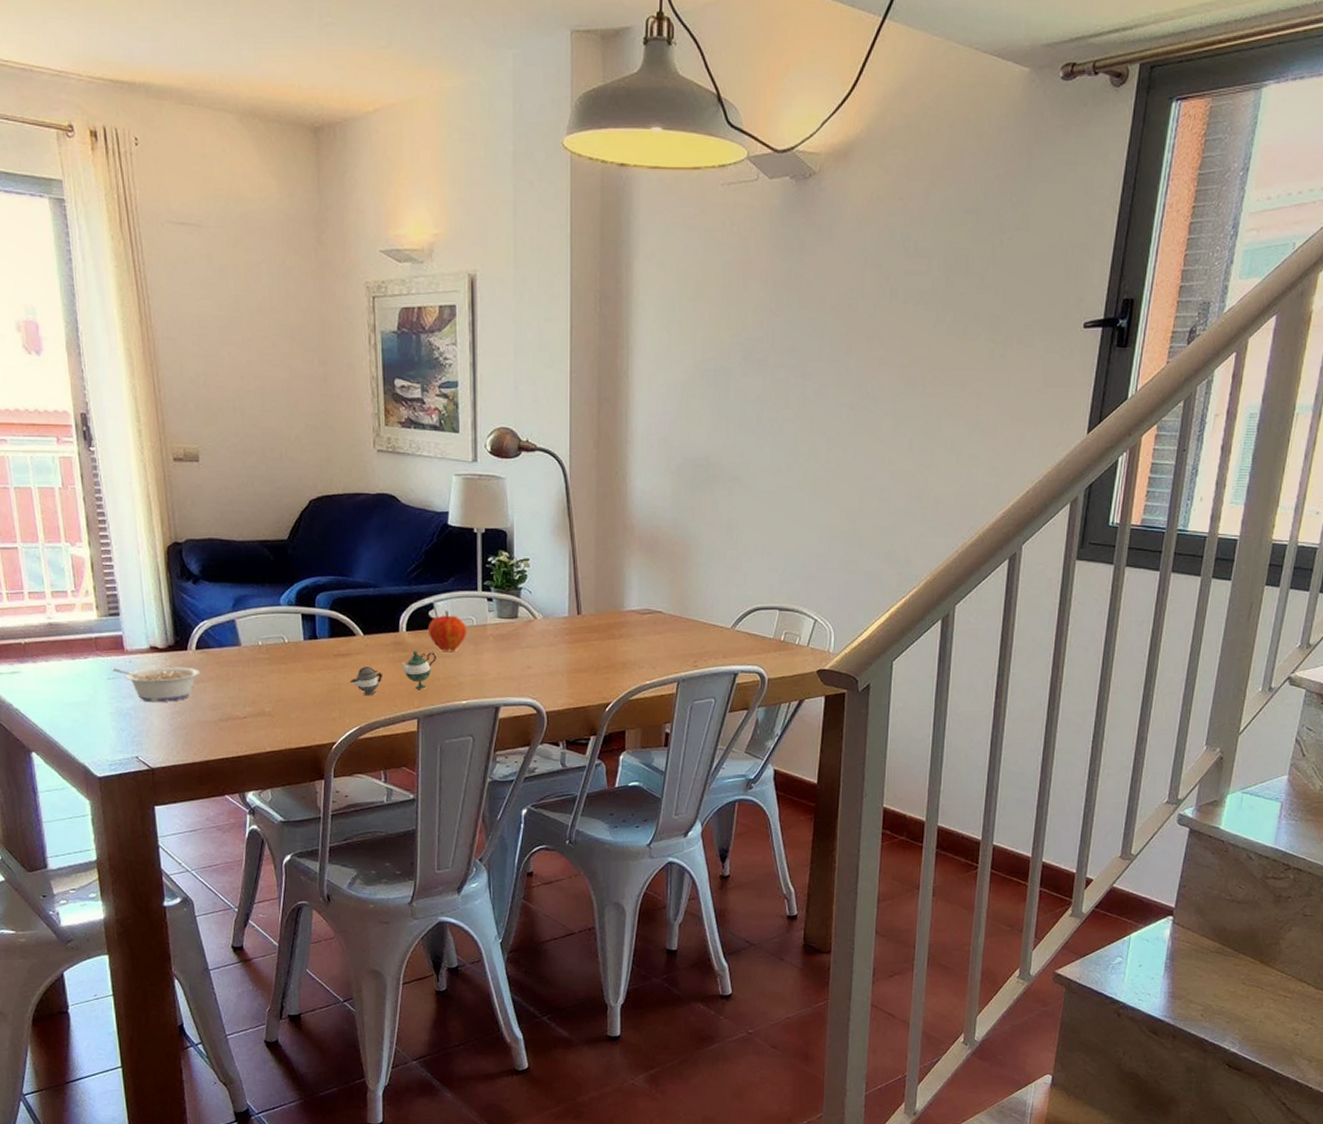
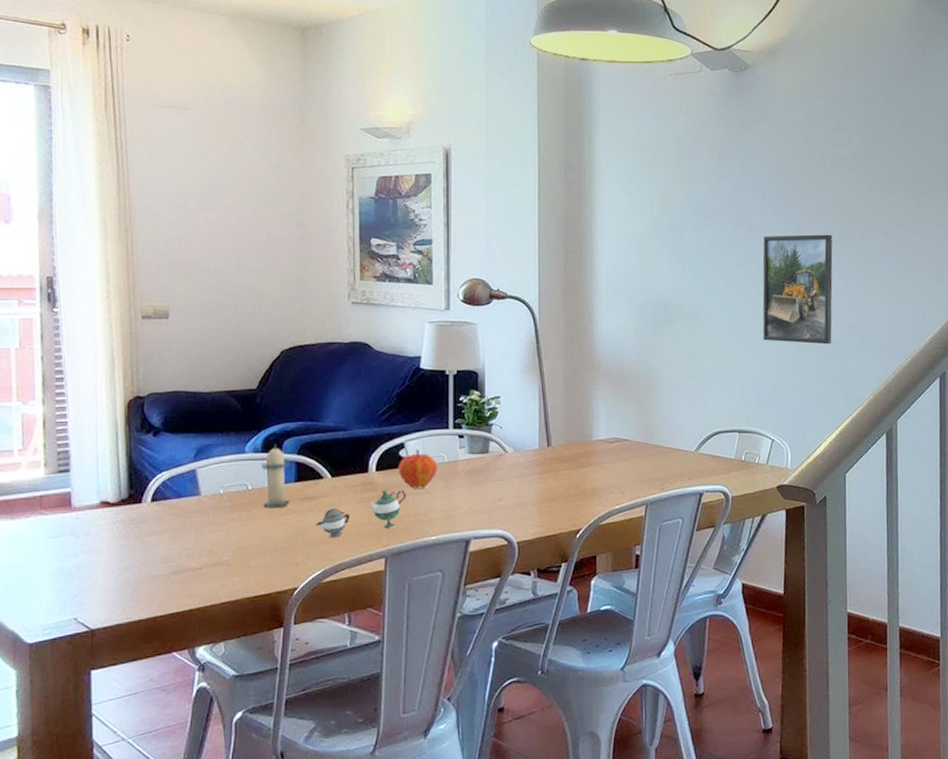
legume: present [111,666,200,702] -> none [55,520,155,559]
candle: none [296,598,326,663] -> present [261,444,291,509]
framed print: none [811,385,898,516] -> present [762,234,833,345]

